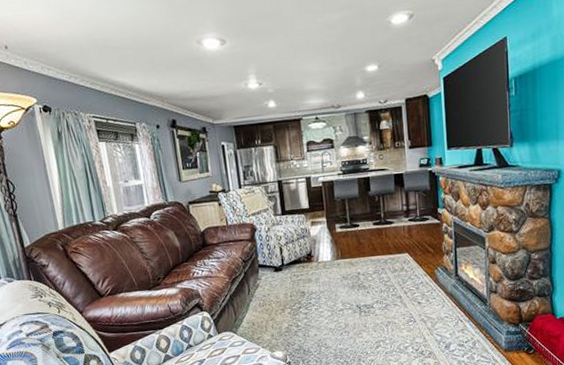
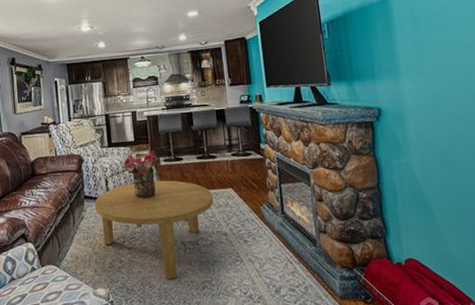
coffee table: none [269,247,390,341] -> present [94,180,214,280]
bouquet: none [298,217,334,266] -> present [124,150,158,199]

